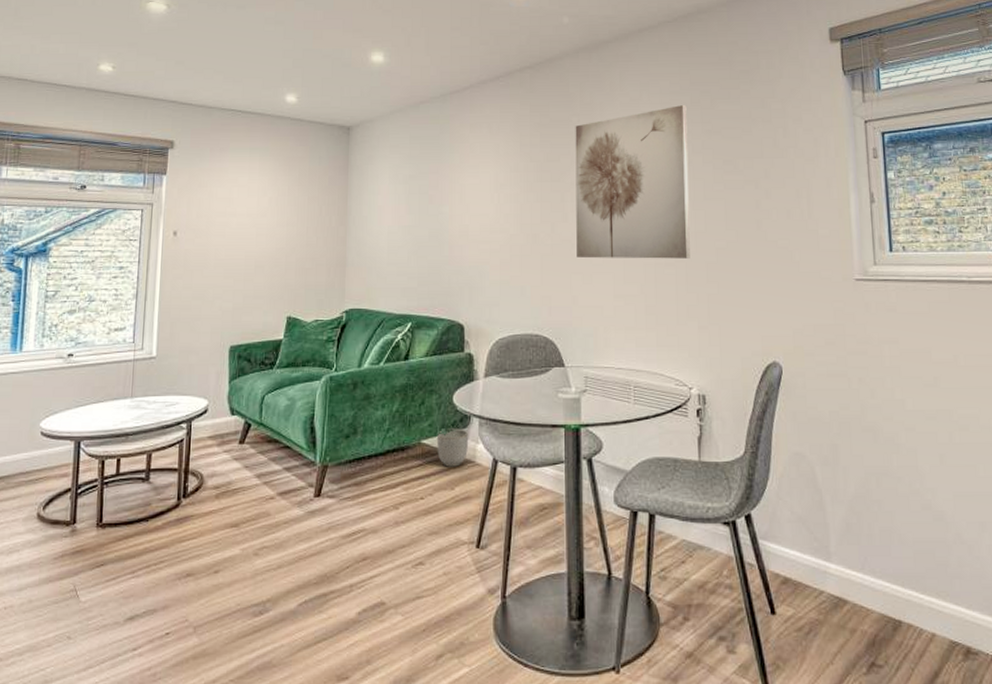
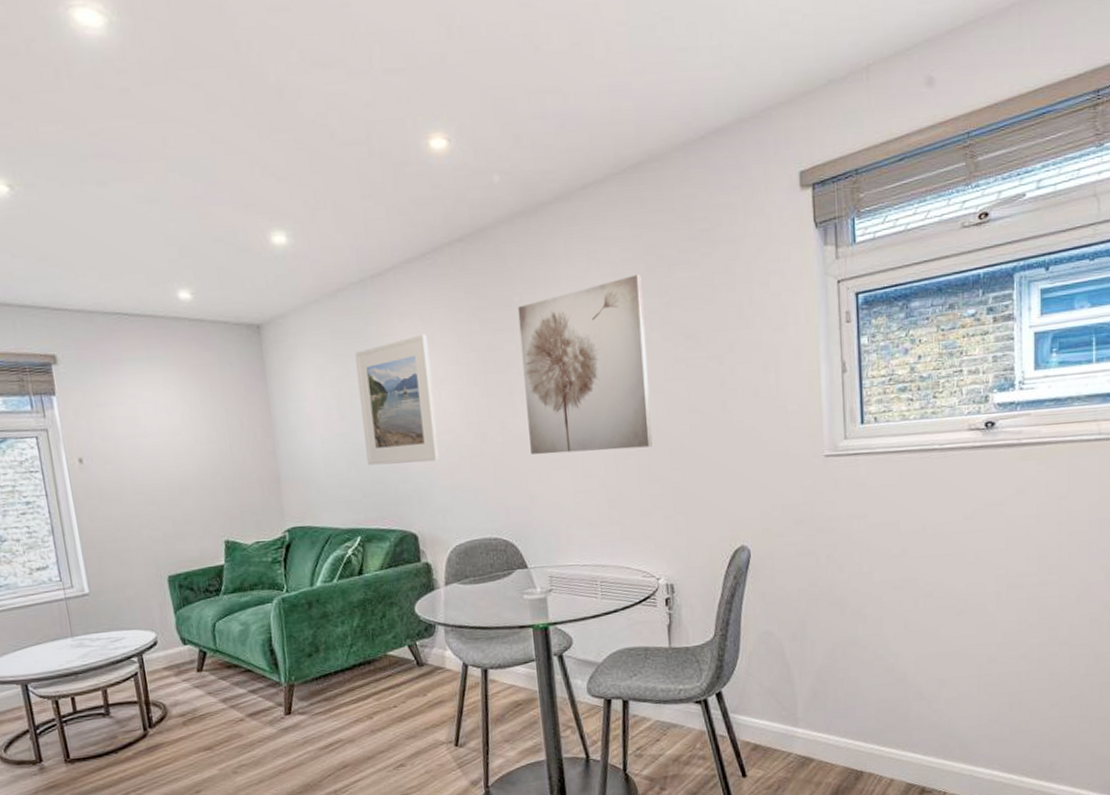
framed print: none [427,143,493,258] -> present [355,333,439,466]
planter: present [437,428,469,467] -> none [403,637,437,675]

